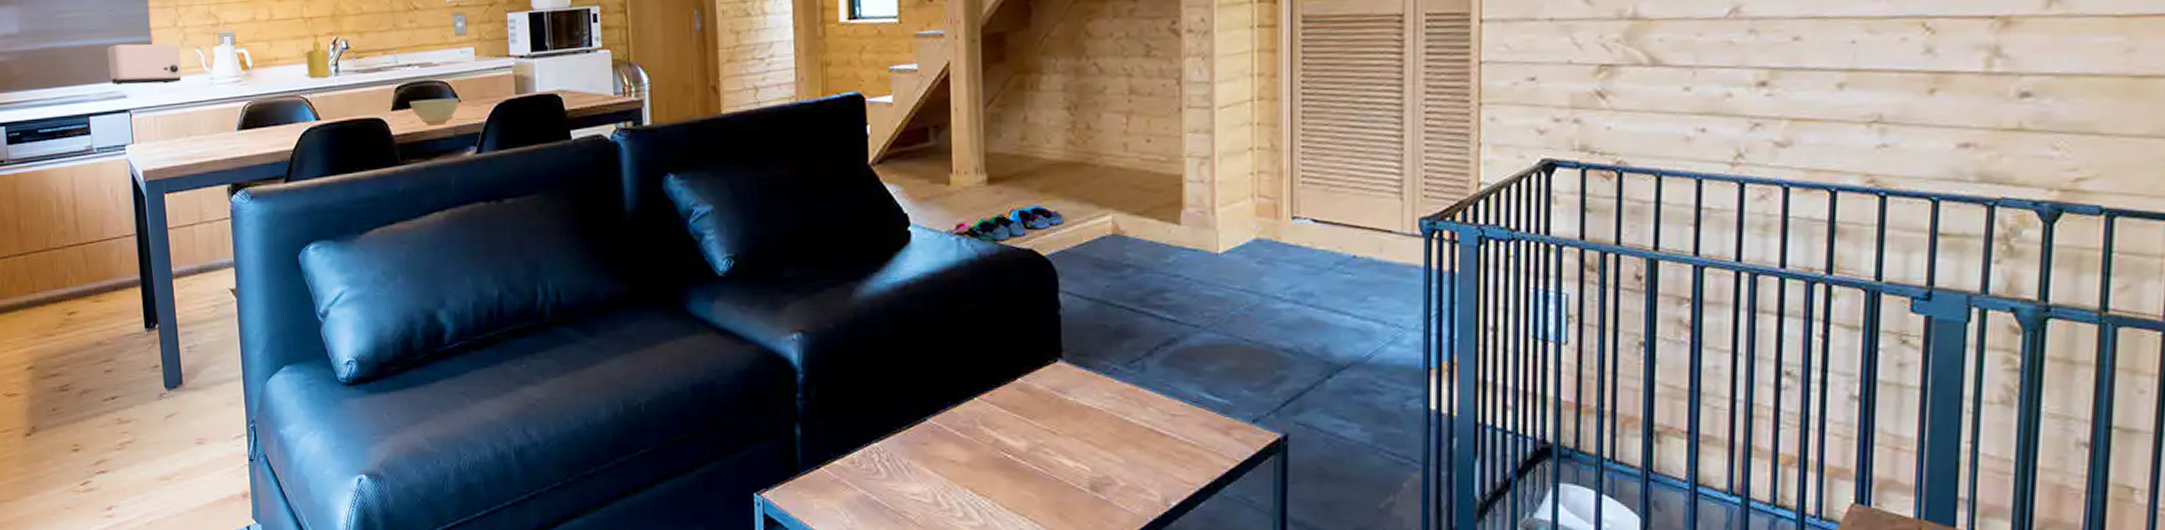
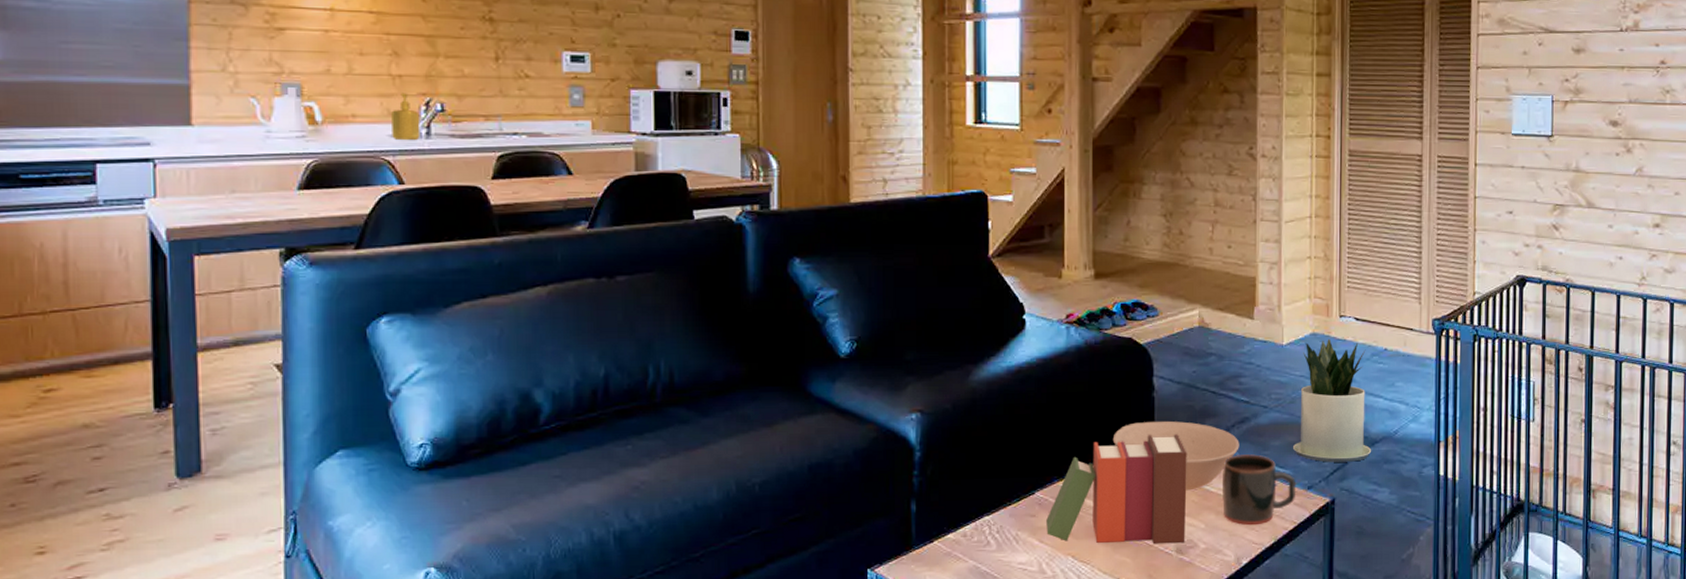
toaster: present [107,43,183,86] -> none [128,84,230,134]
bowl: present [409,98,459,127] -> none [513,170,571,199]
books: none [940,357,1102,480] -> present [1046,434,1187,545]
bowl: none [1013,343,1165,421] -> present [1112,421,1239,491]
mug: none [1144,381,1238,461] -> present [1221,454,1297,525]
planter: none [1233,245,1337,392] -> present [1293,338,1372,463]

